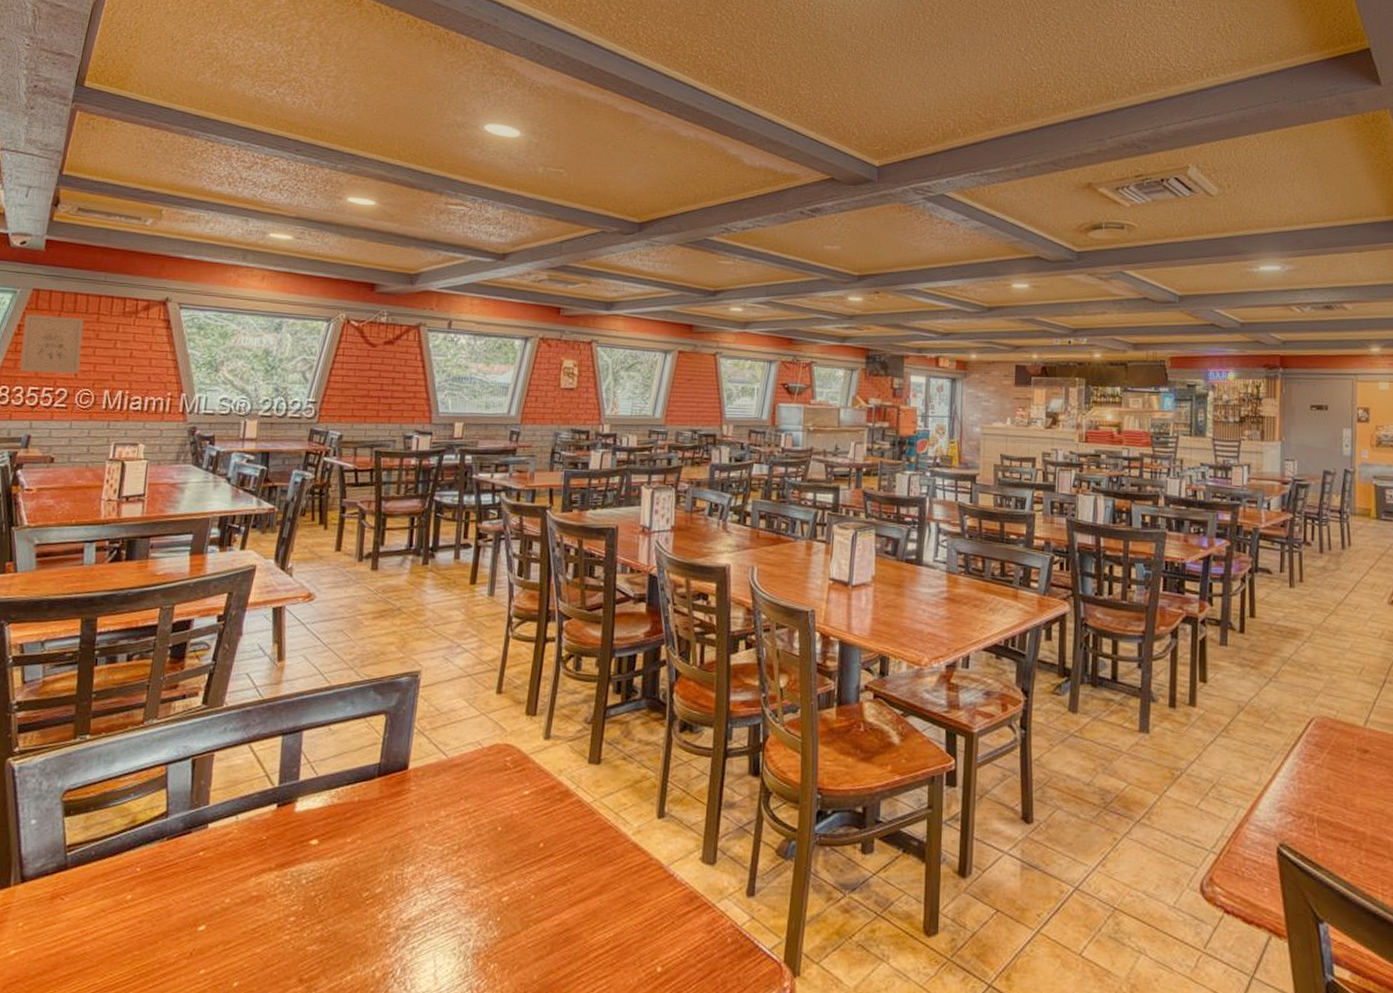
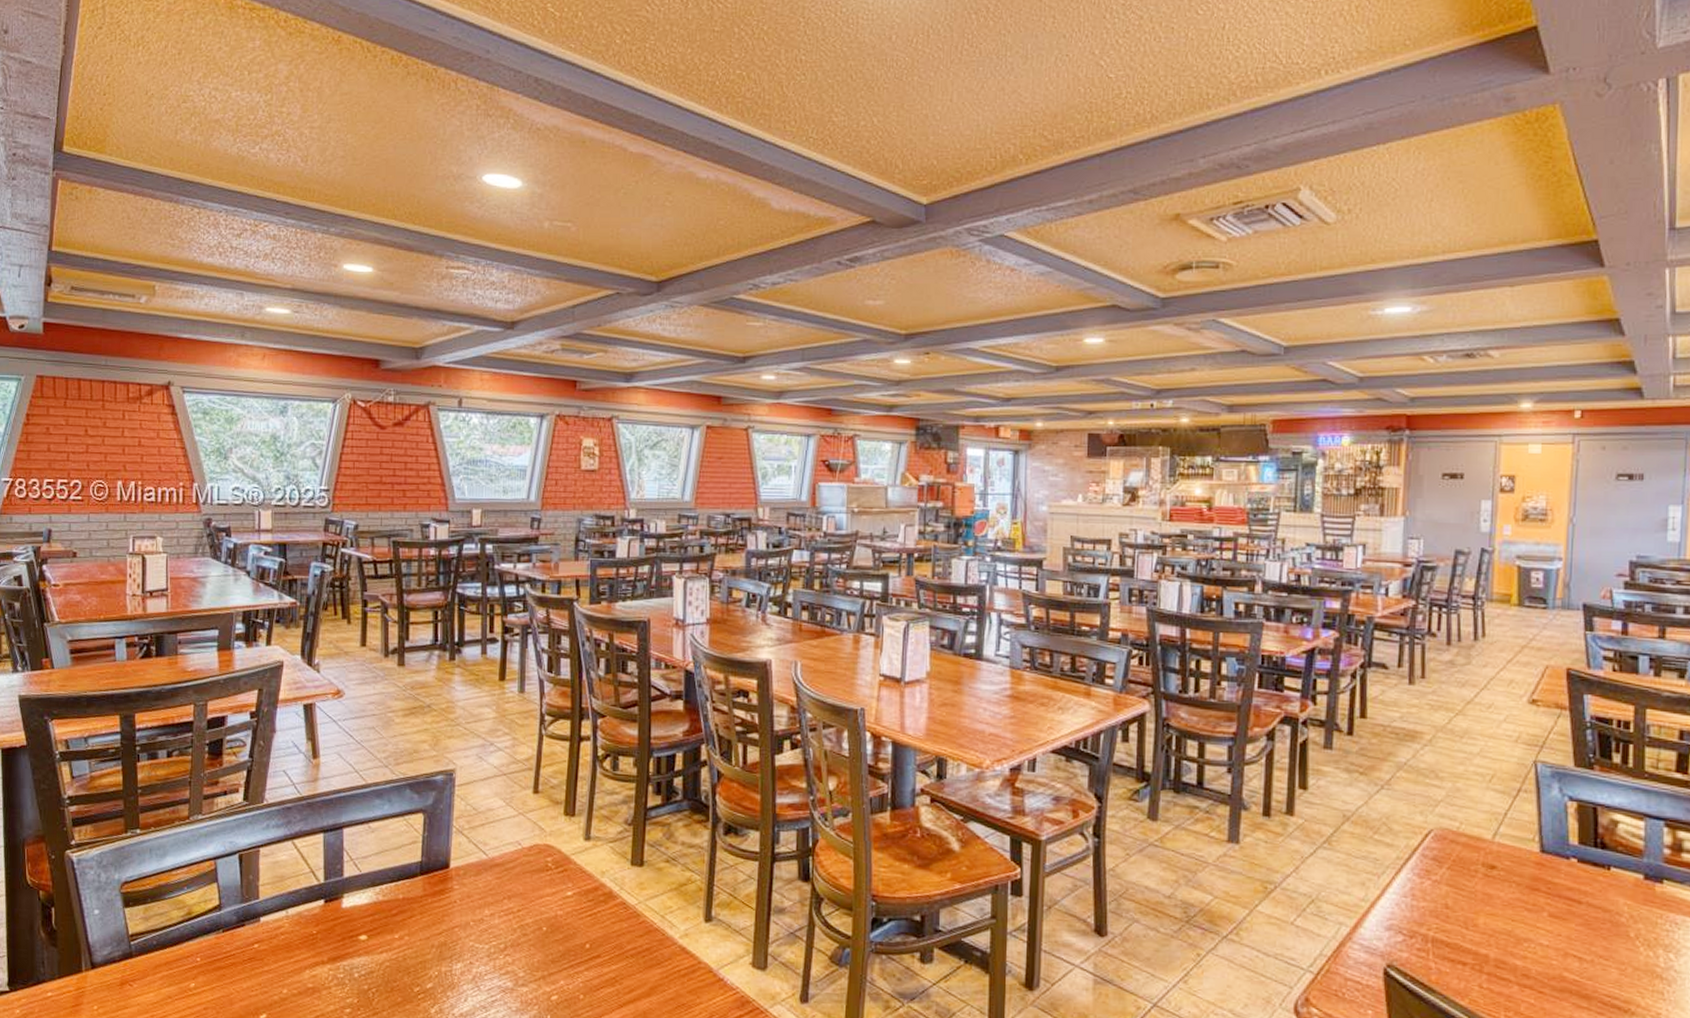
wall art: present [19,314,85,374] -> none [31,402,91,465]

